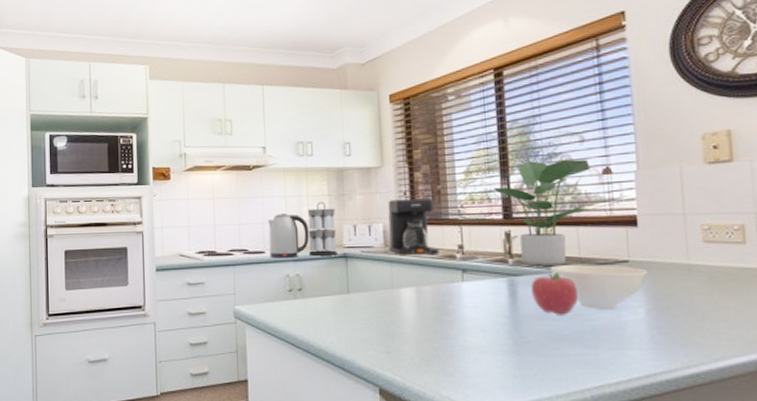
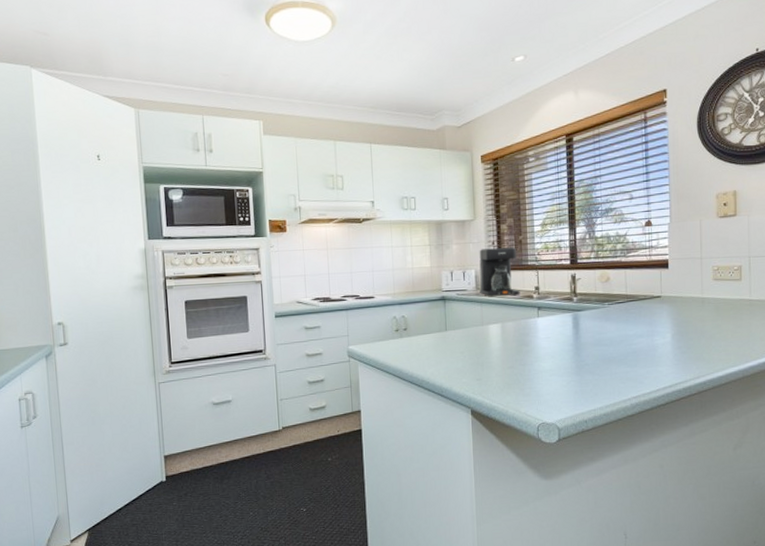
kettle: present [268,213,309,258] -> none [377,261,413,302]
spice rack: present [307,201,337,256] -> none [411,251,437,299]
potted plant: present [494,159,590,267] -> none [563,214,636,303]
fruit: present [530,273,578,315] -> none [589,307,624,342]
bowl: present [550,264,648,309] -> none [604,300,674,336]

